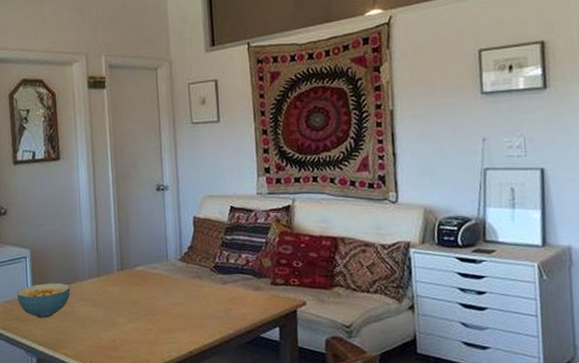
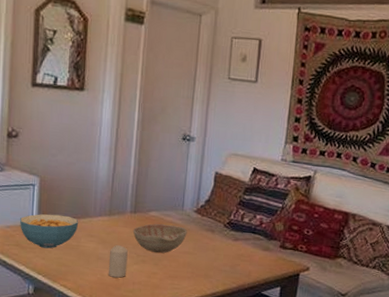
candle: none [103,304,122,339] -> present [108,244,128,278]
decorative bowl: none [122,277,175,308] -> present [132,223,187,253]

